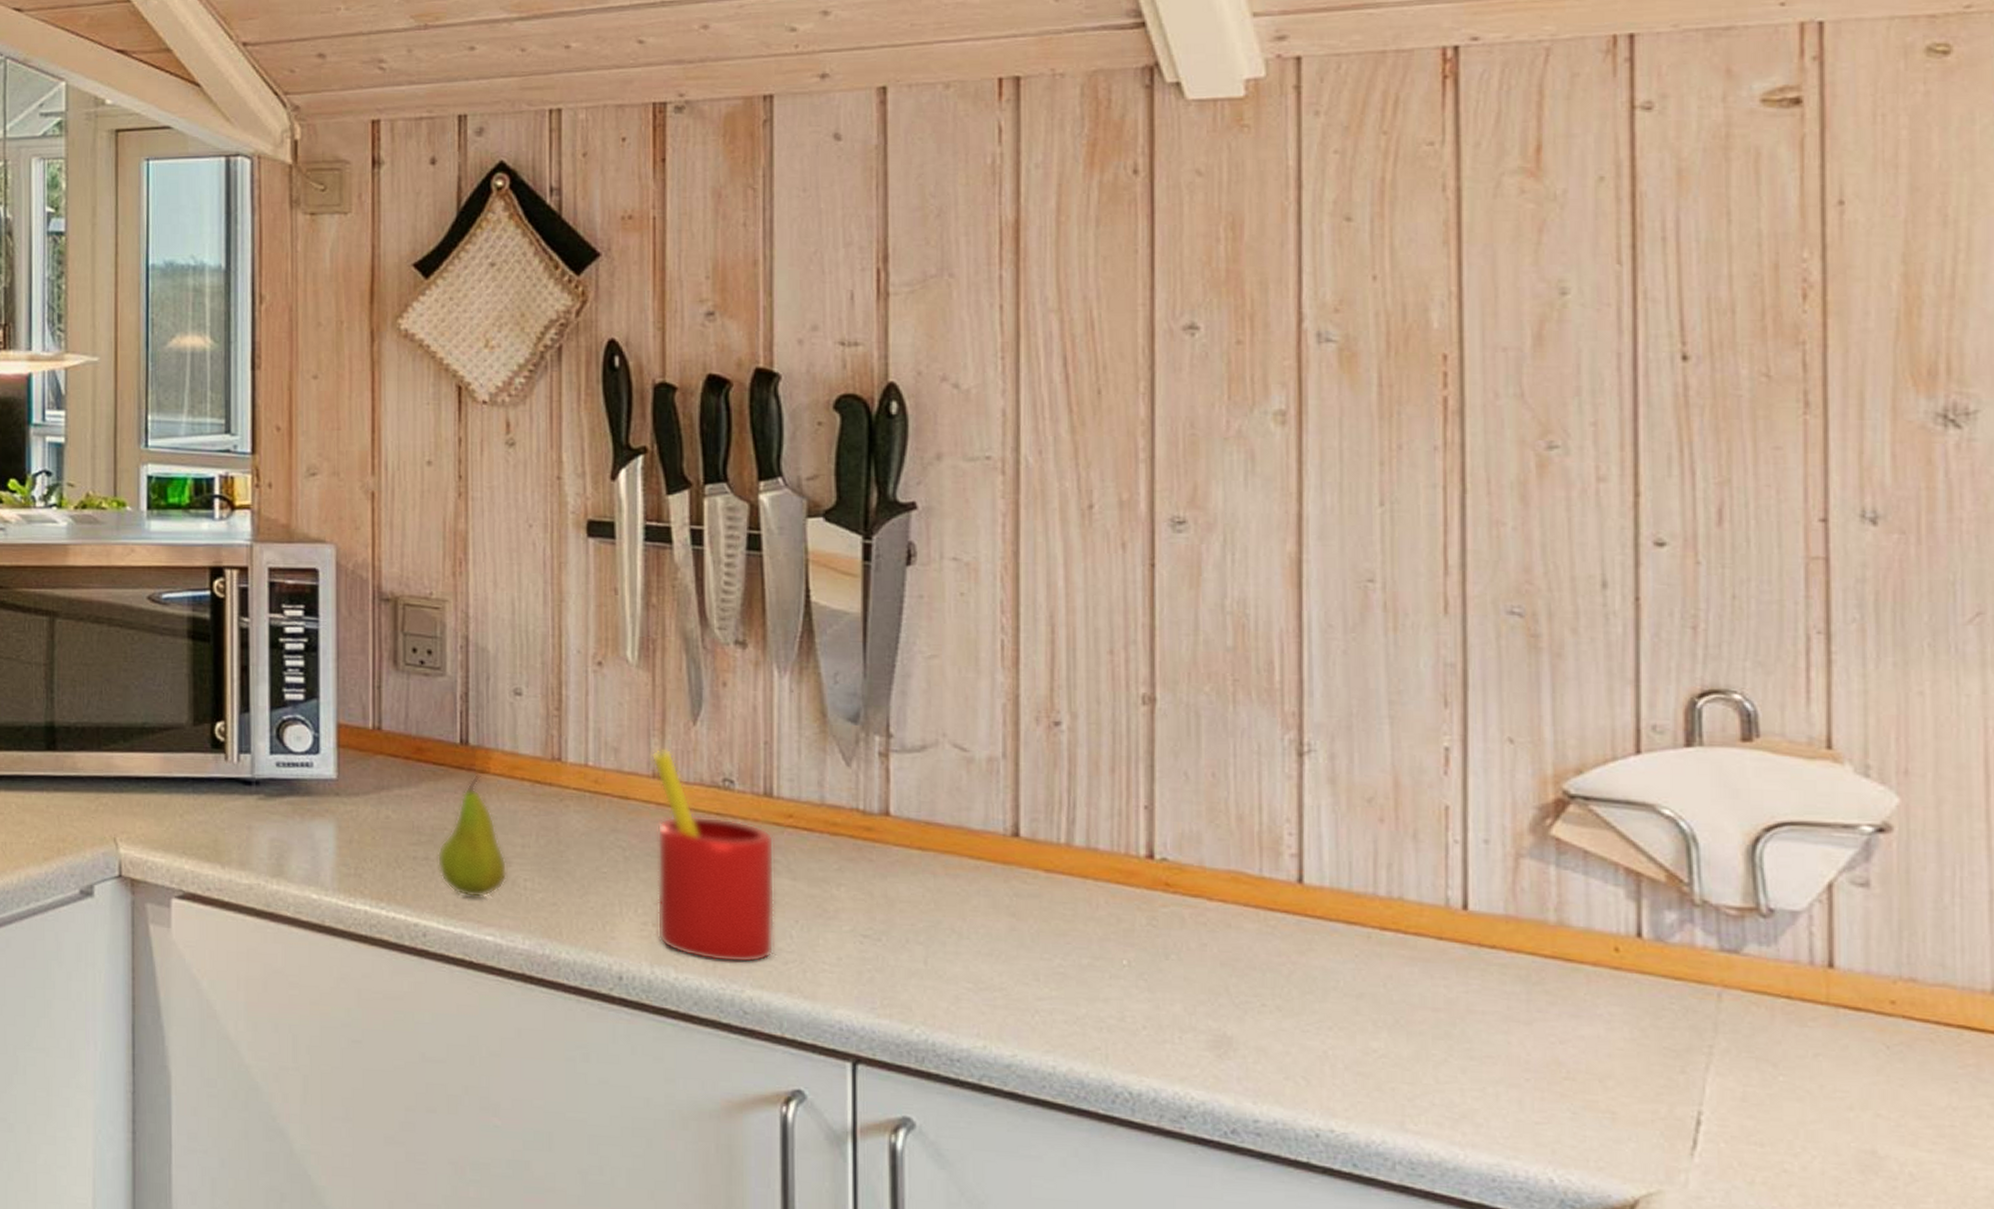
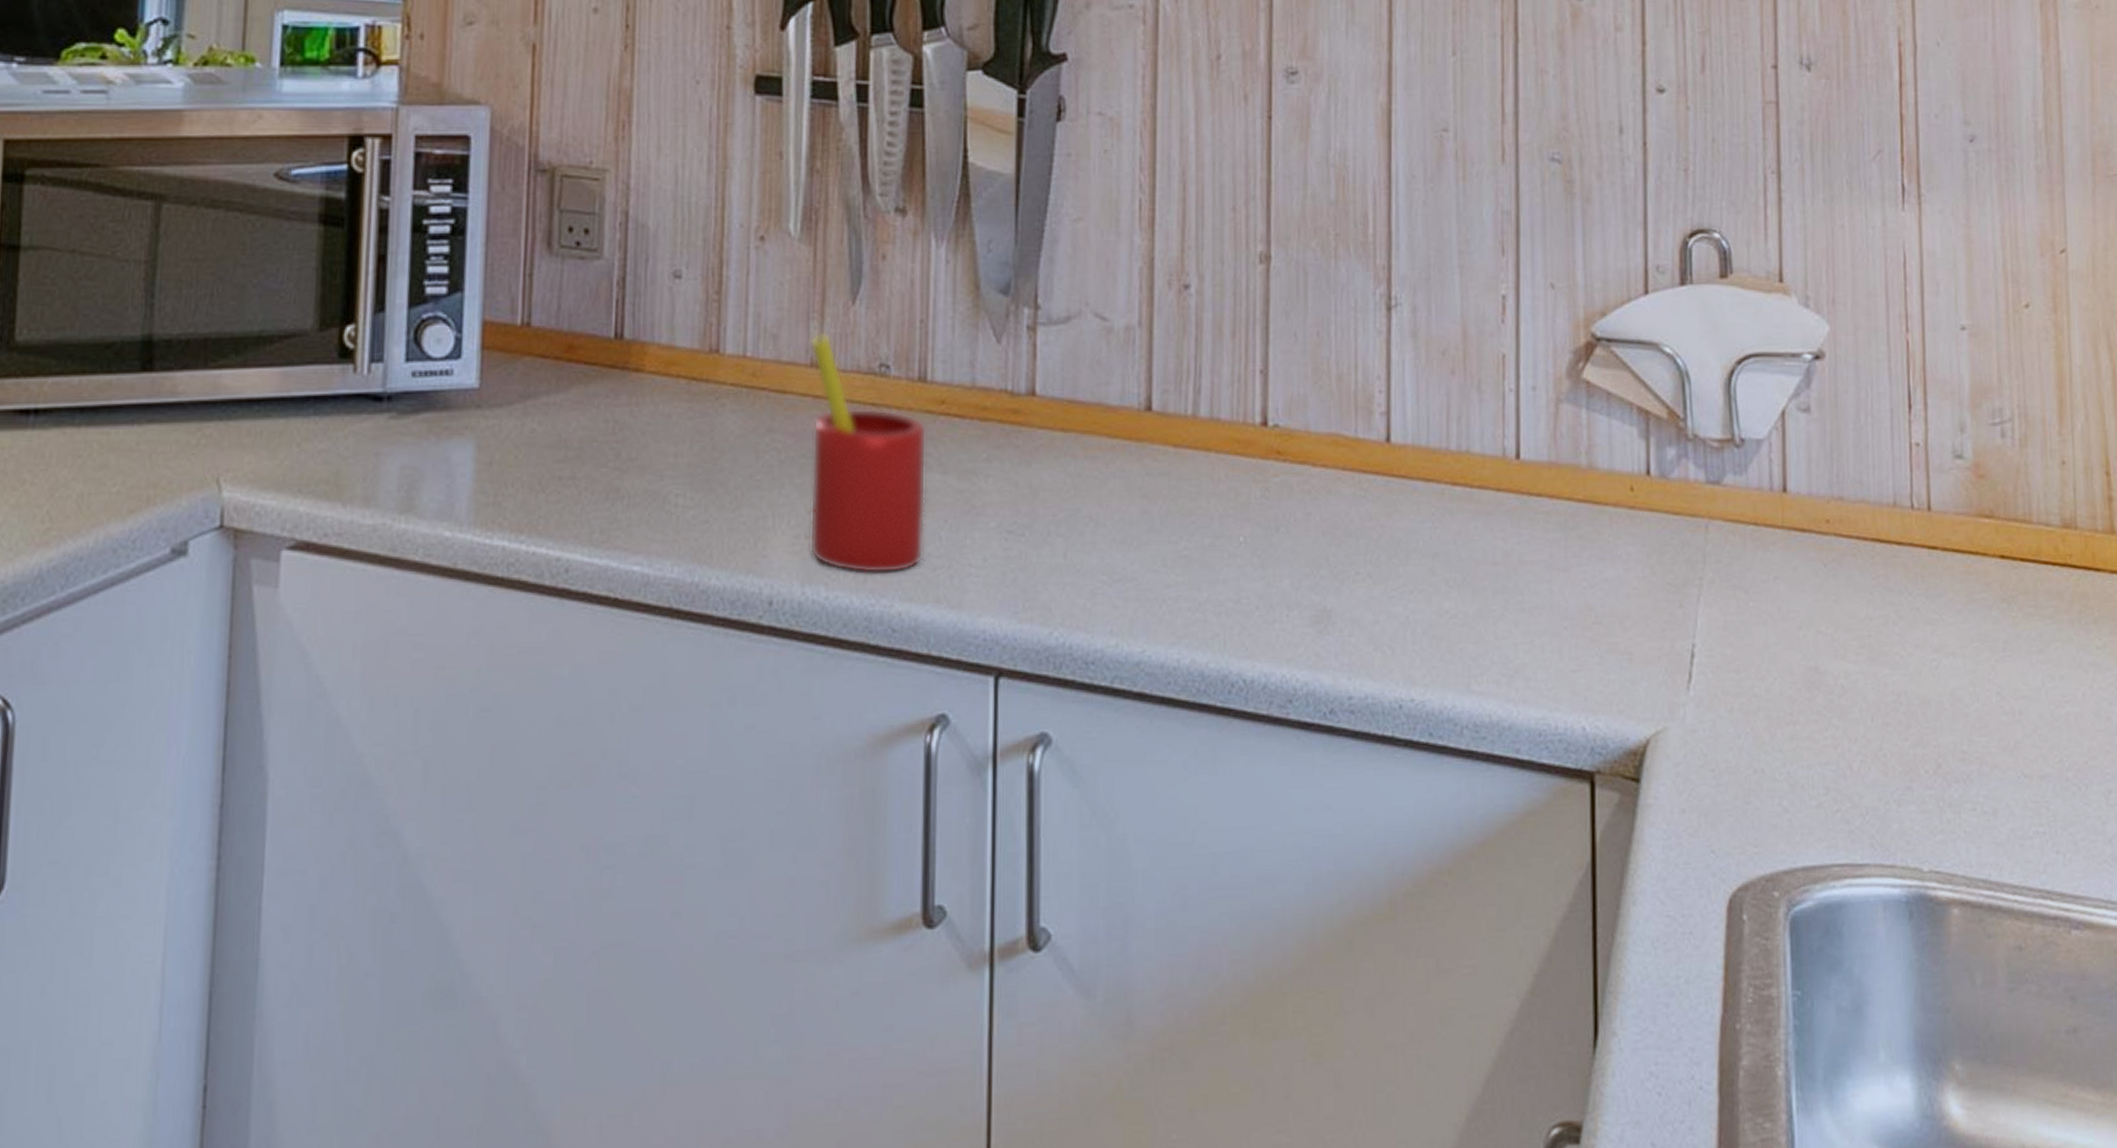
fruit: present [437,774,508,898] -> none [584,374,659,521]

